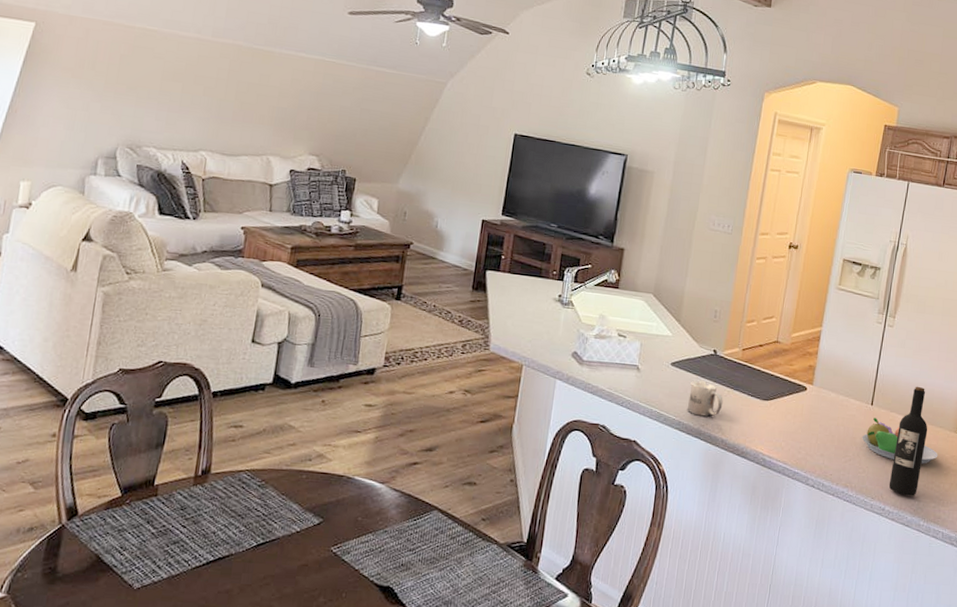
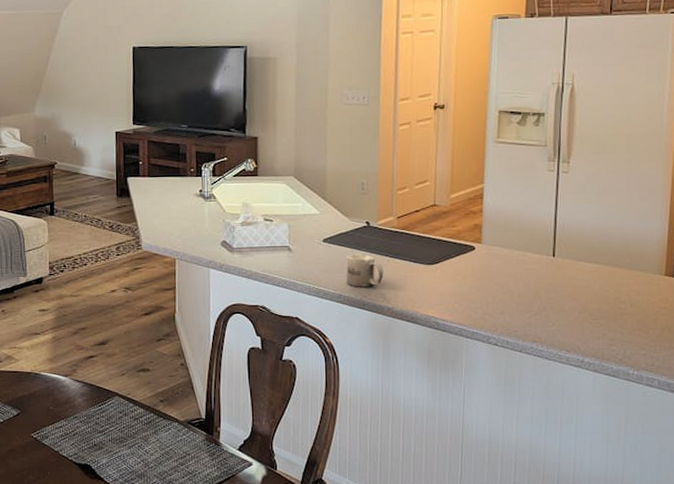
fruit bowl: present [862,418,938,464] -> none [546,269,642,311]
wine bottle: present [889,386,928,496] -> none [585,231,626,345]

